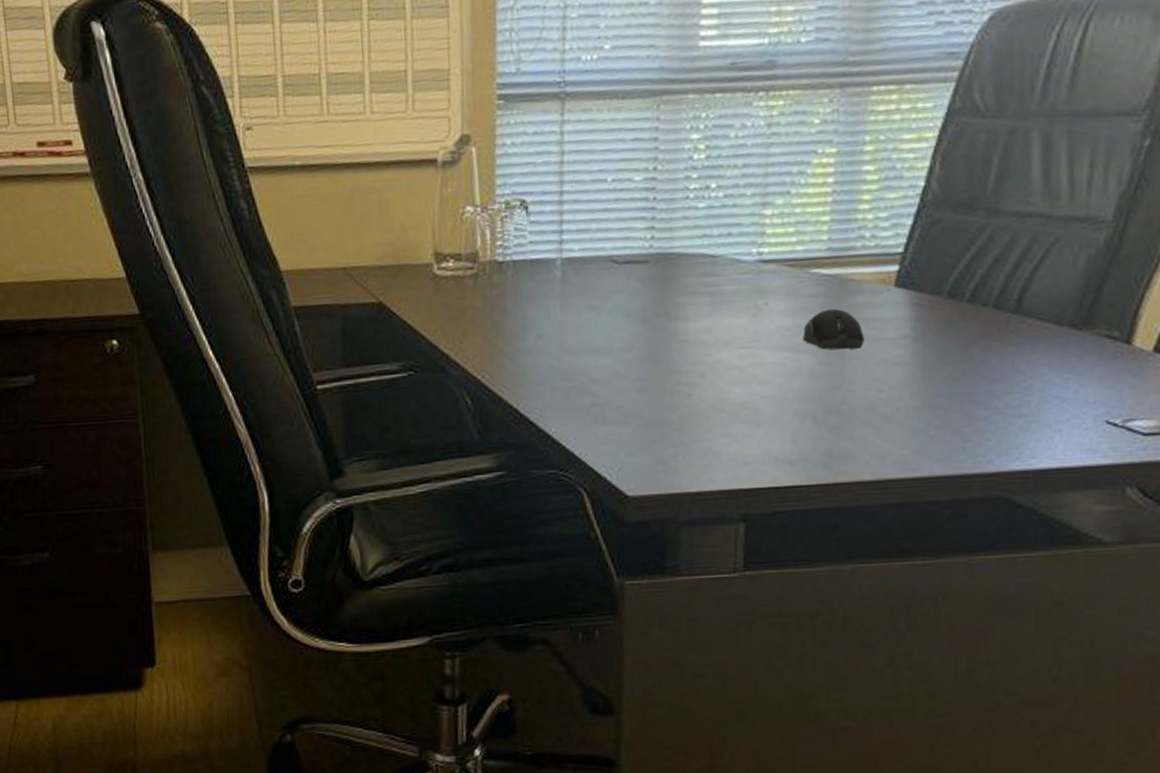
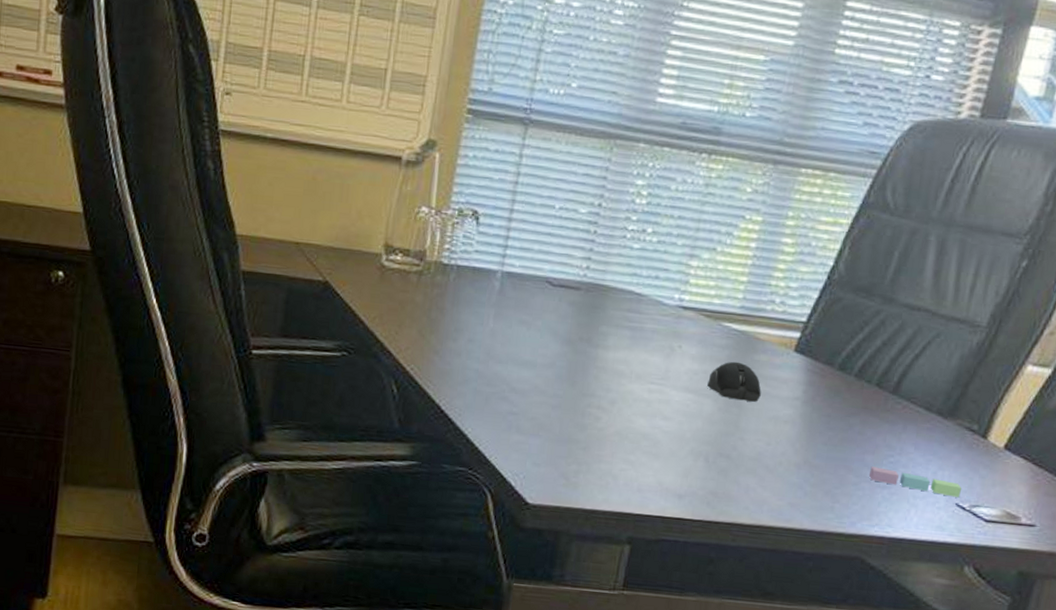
sticky notes: none [1000,395,1111,415] -> present [868,466,962,498]

